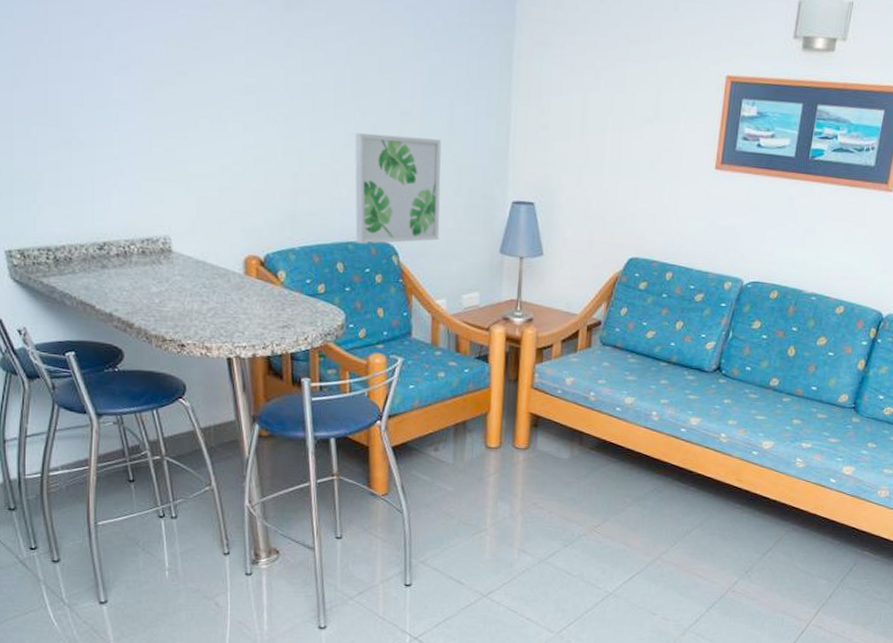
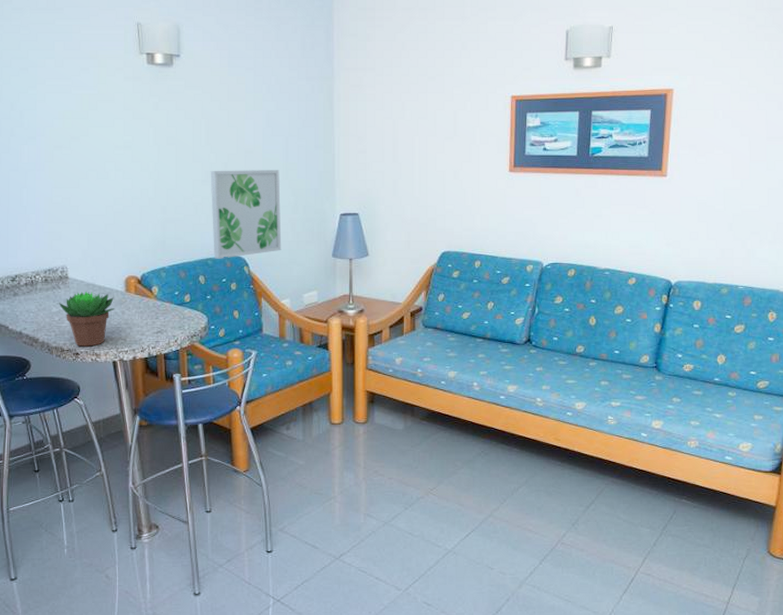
succulent plant: none [160,269,231,338] -> present [59,291,115,347]

